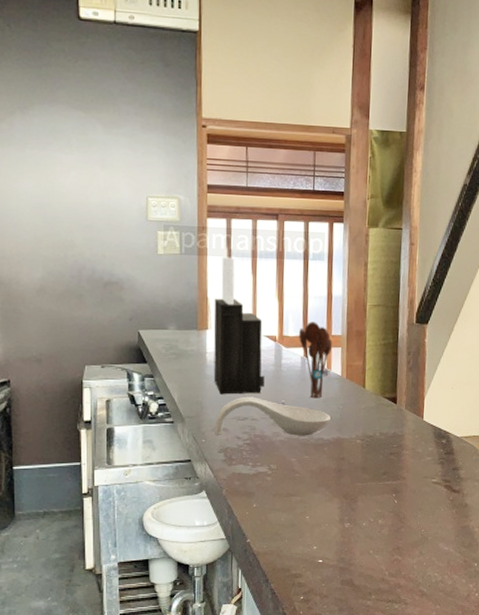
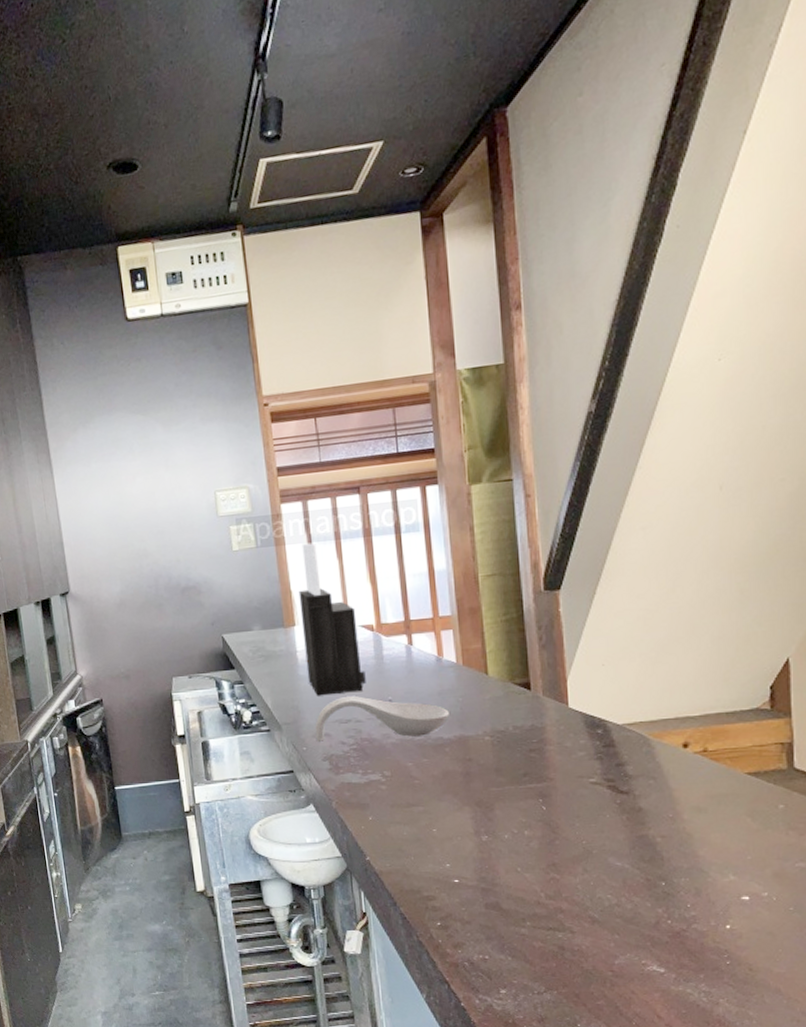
utensil holder: present [299,321,333,399] -> none [399,603,442,692]

